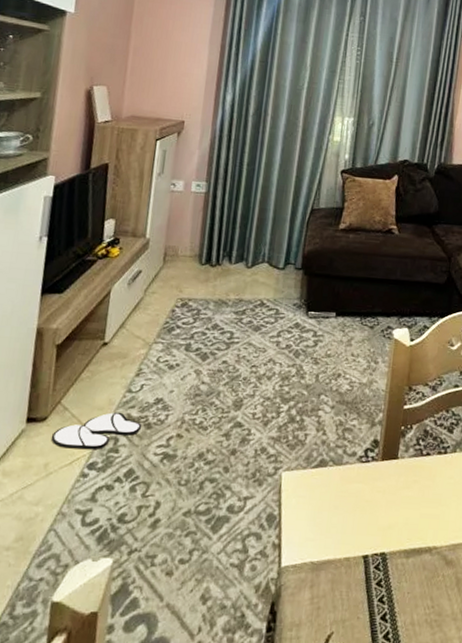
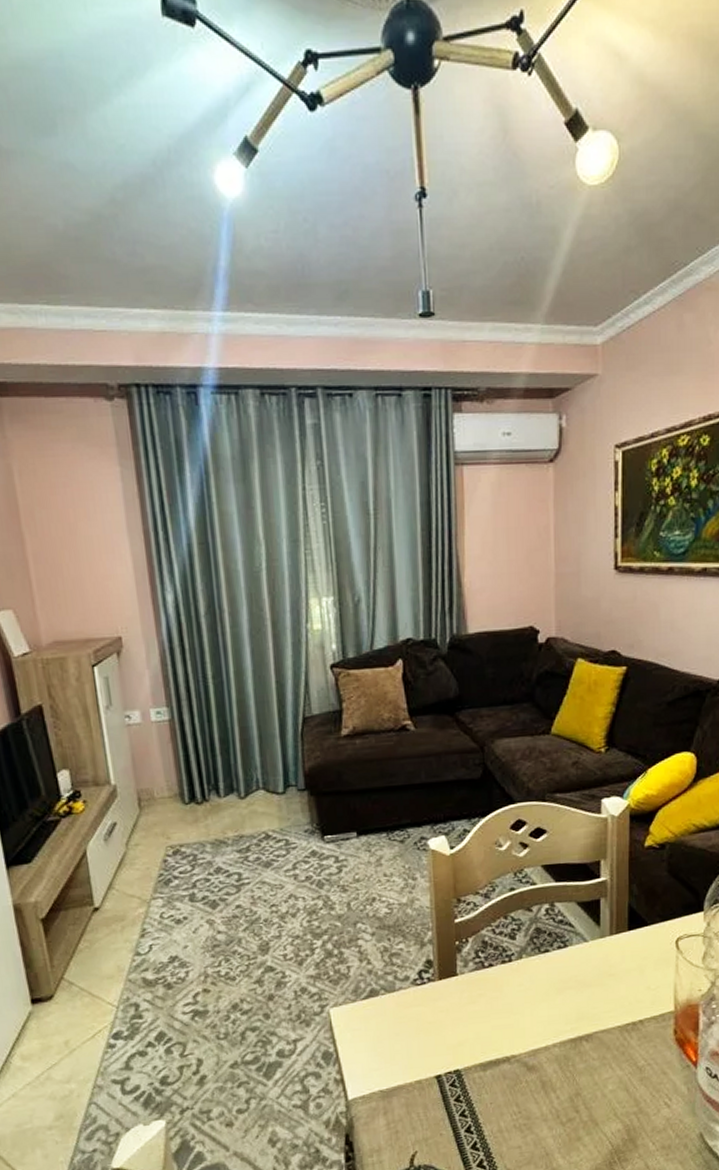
slippers: present [51,411,142,450] -> none [63,977,162,1023]

